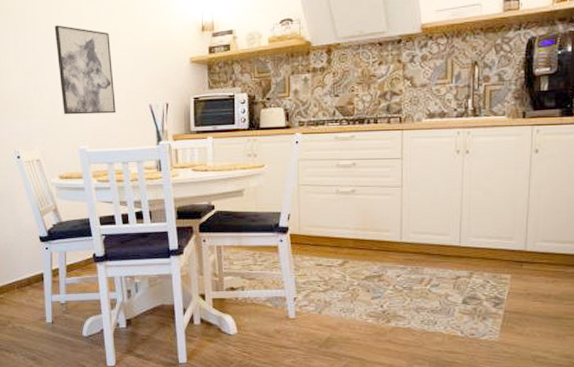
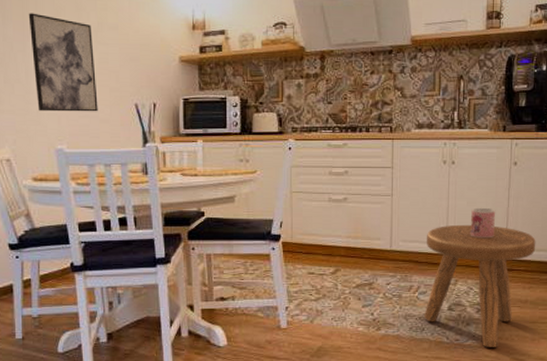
stool: none [437,215,561,343] -> present [424,224,536,347]
mug: none [486,197,515,230] -> present [470,207,496,239]

